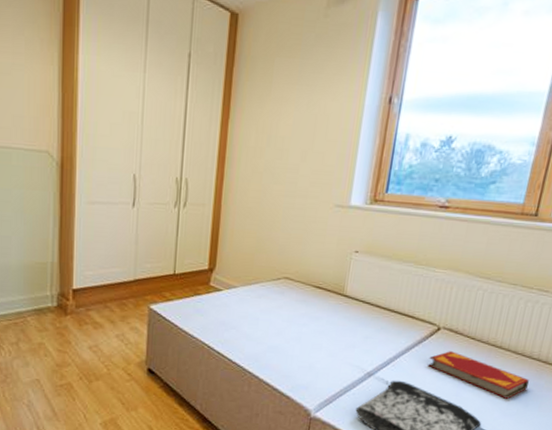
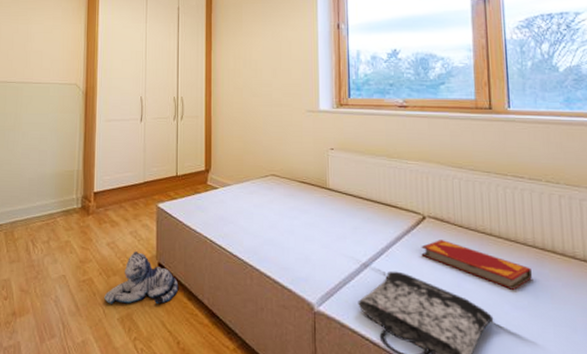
plush toy: none [85,355,170,409] -> present [104,250,179,304]

